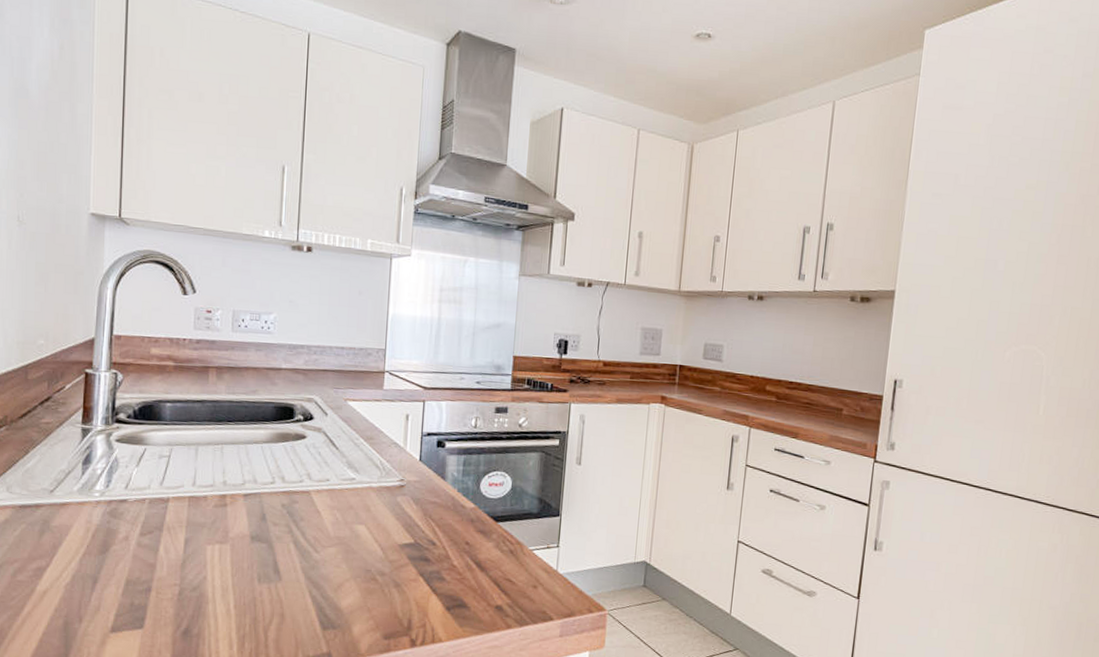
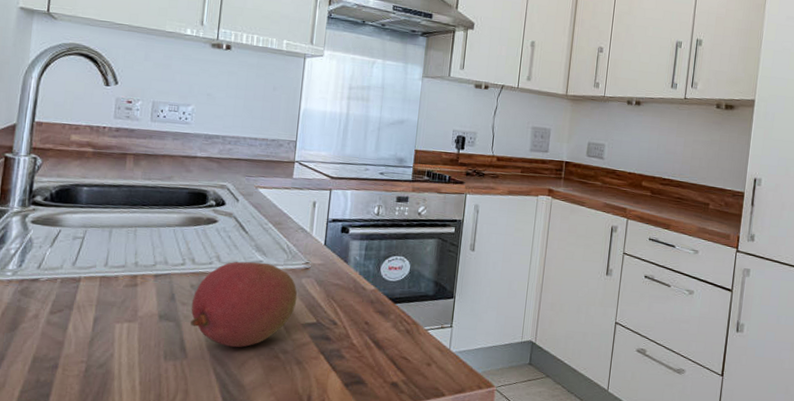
fruit: none [282,479,393,570] -> present [189,261,298,348]

